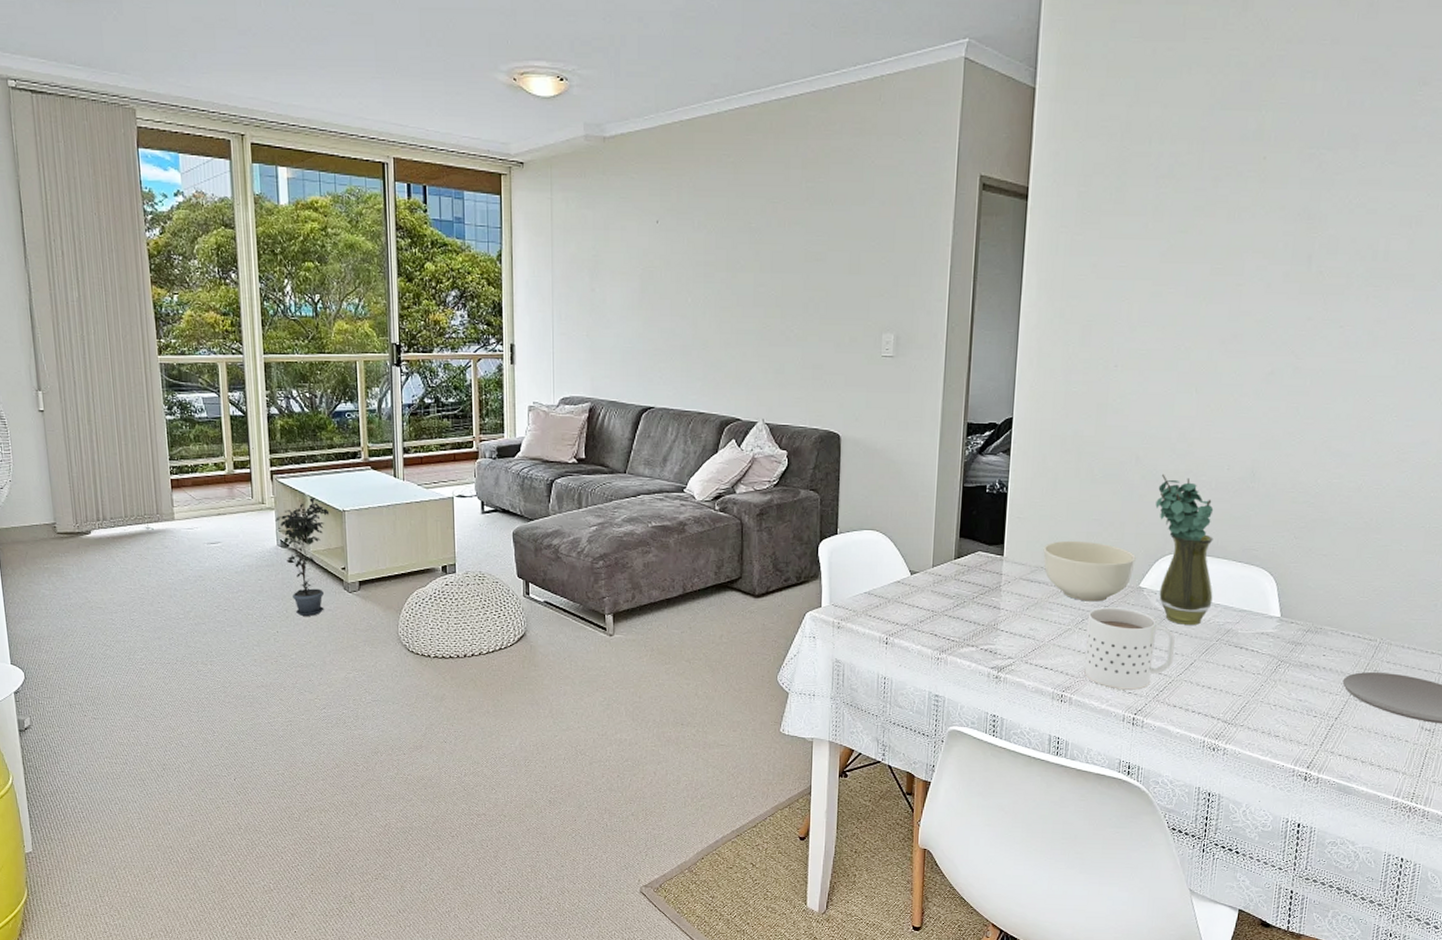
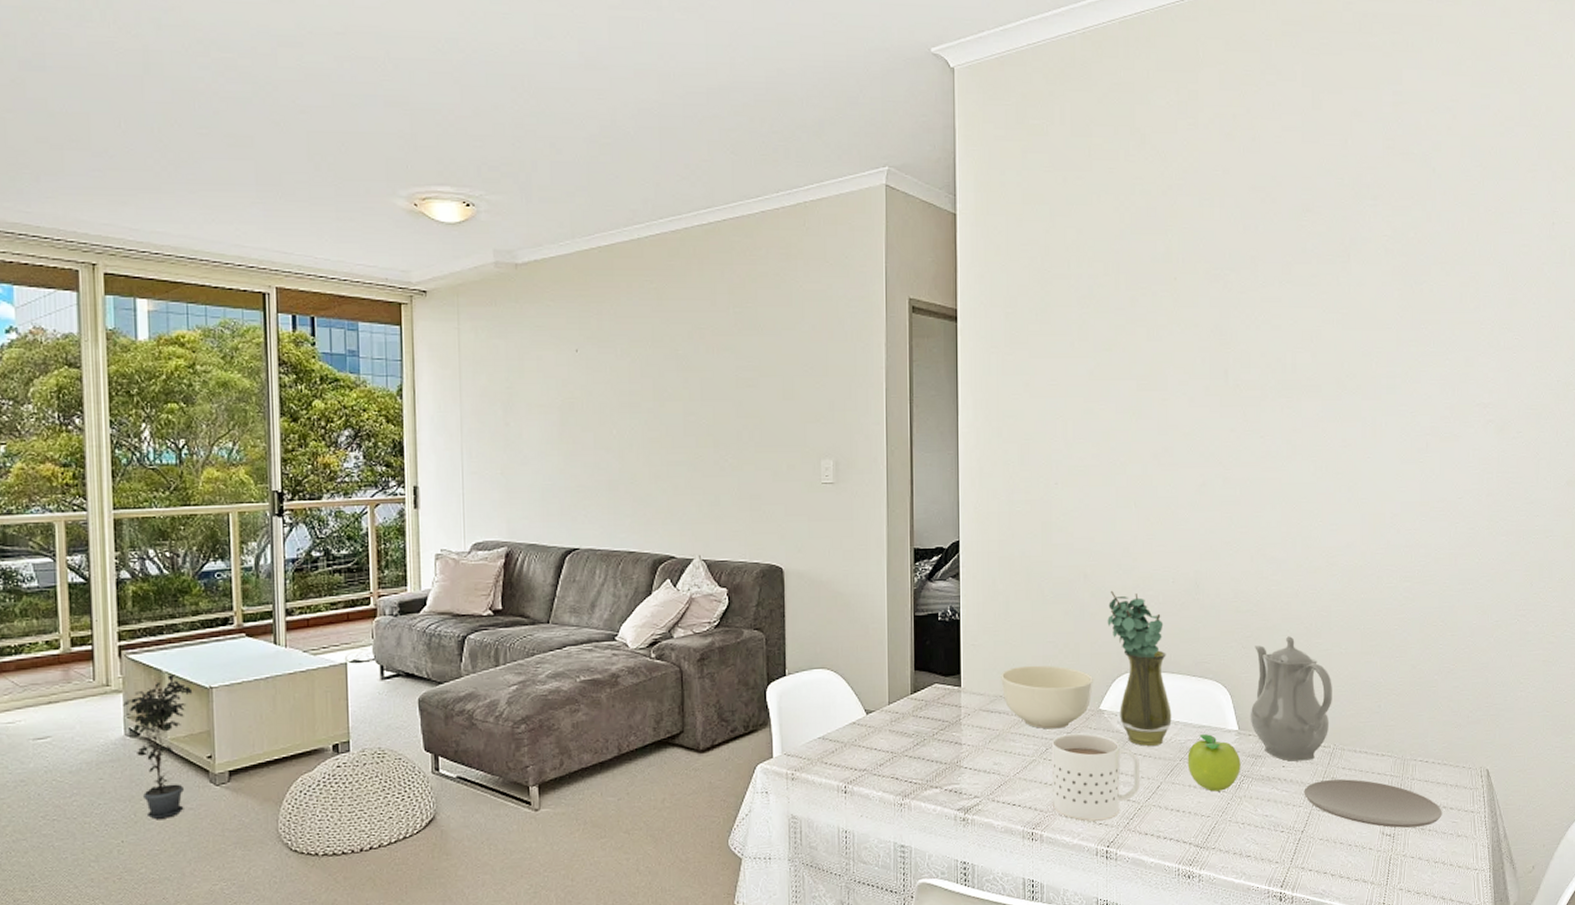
fruit: none [1223,618,1280,673] -> present [1187,734,1241,792]
teapot: none [1294,530,1387,652] -> present [1250,636,1332,762]

